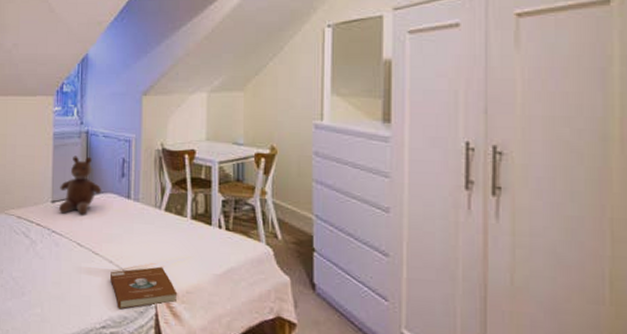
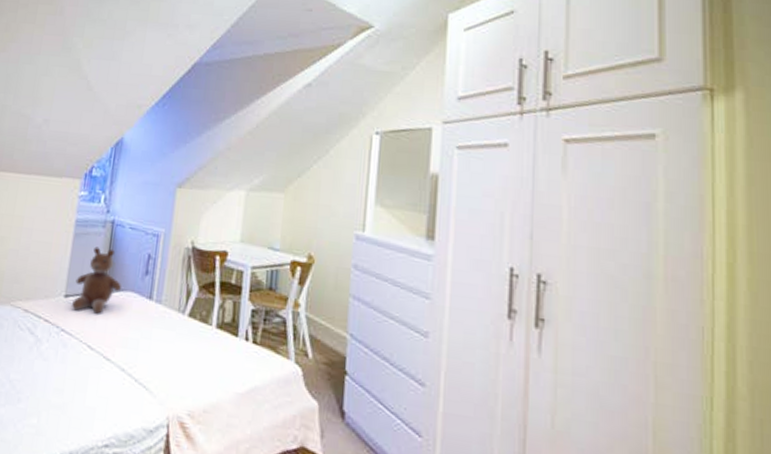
book: present [110,266,178,309] -> none [120,379,194,426]

